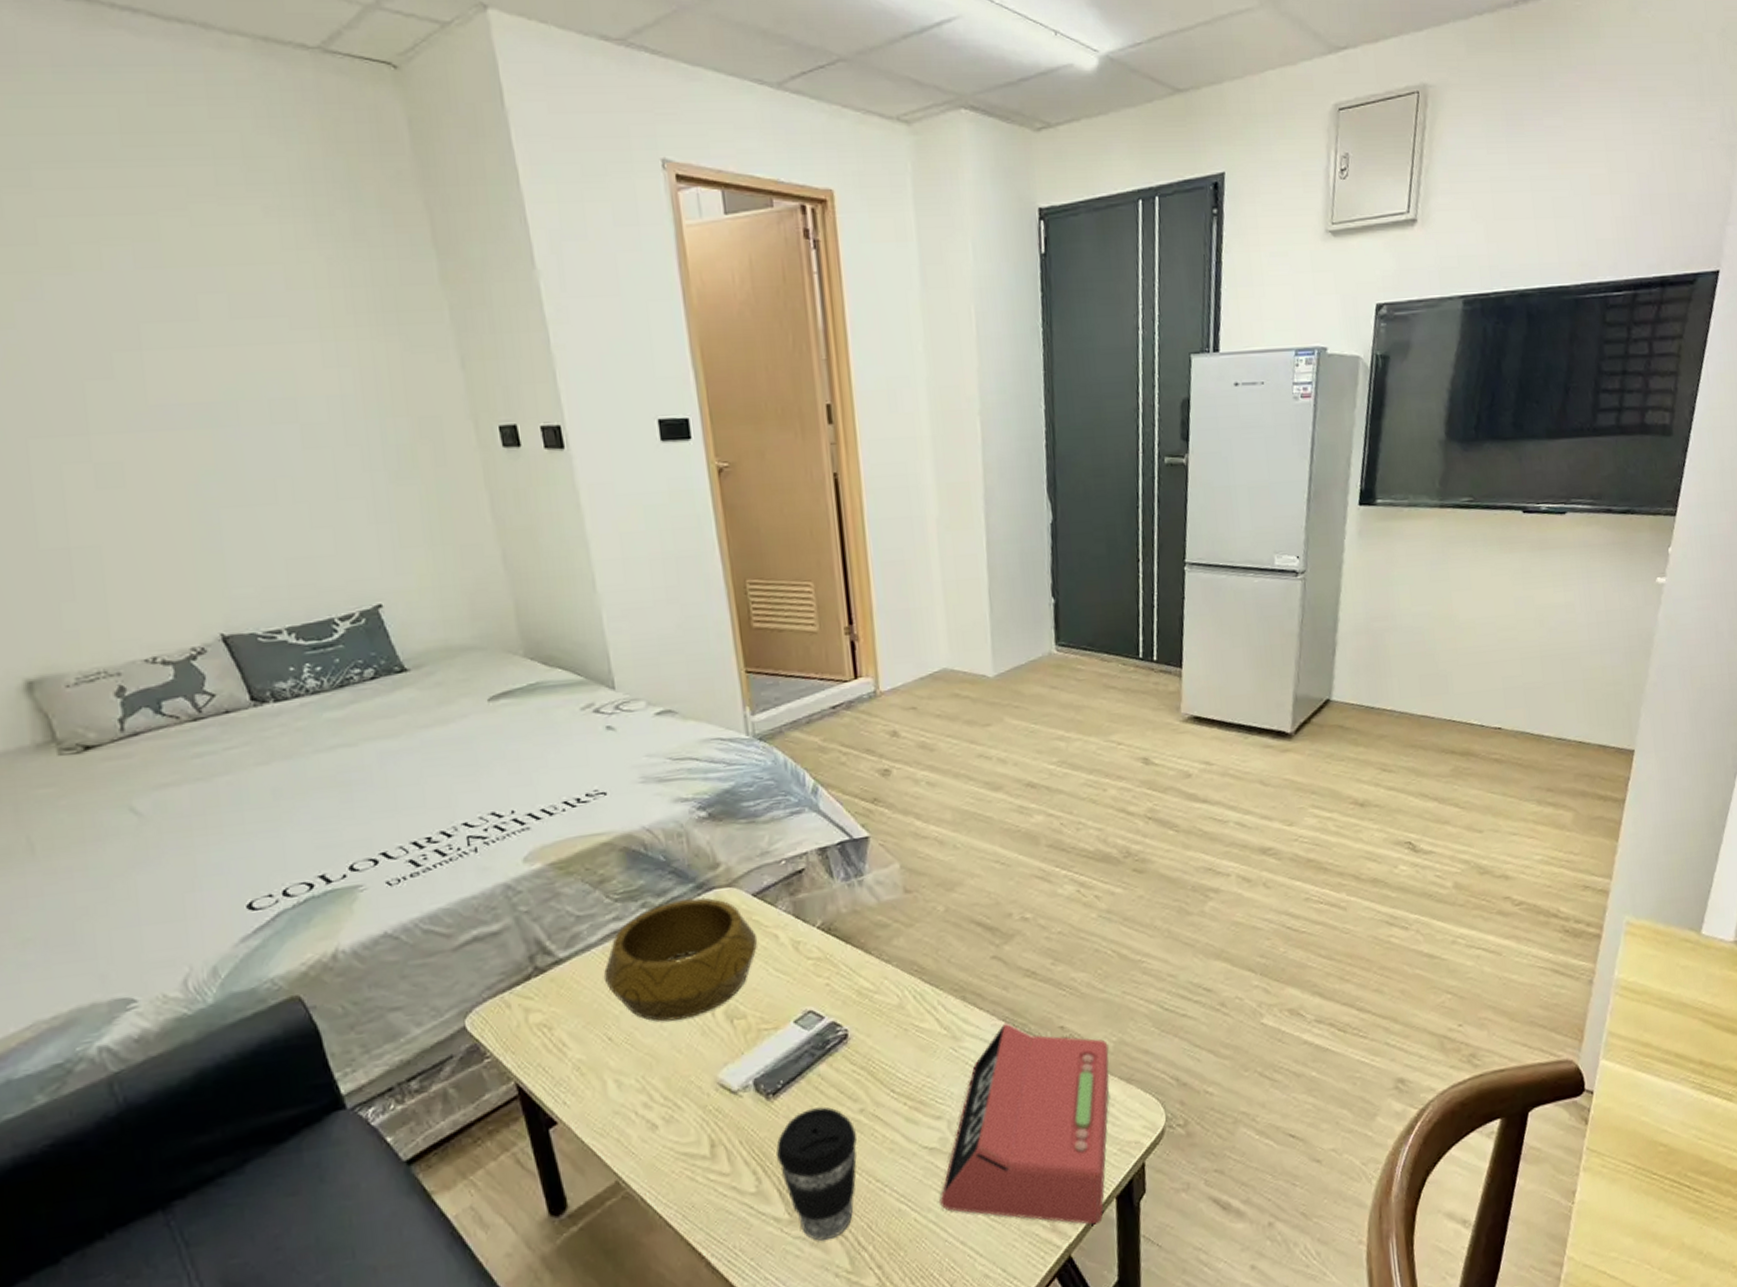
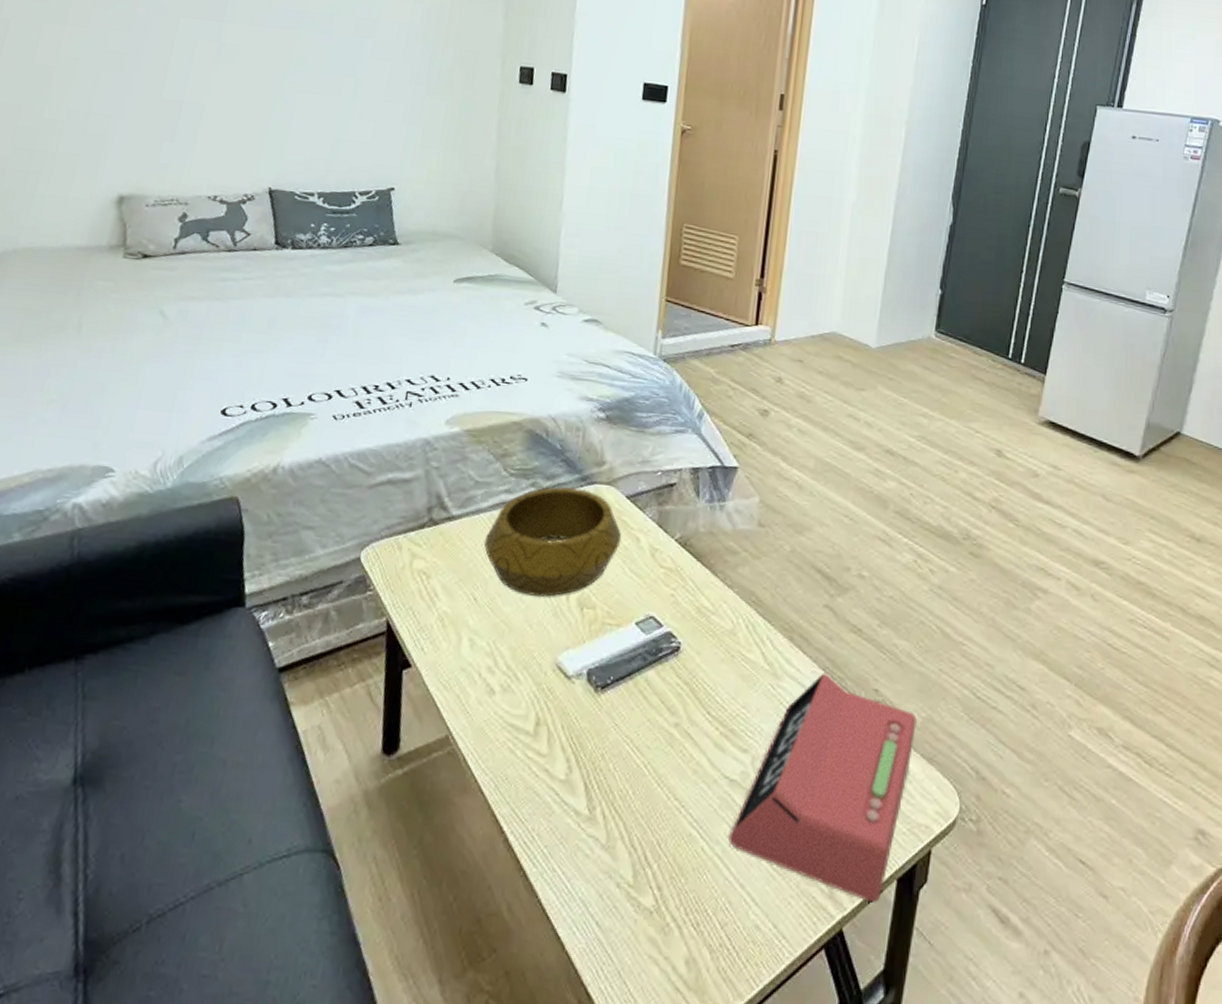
coffee cup: present [776,1106,857,1241] -> none [591,711,667,846]

